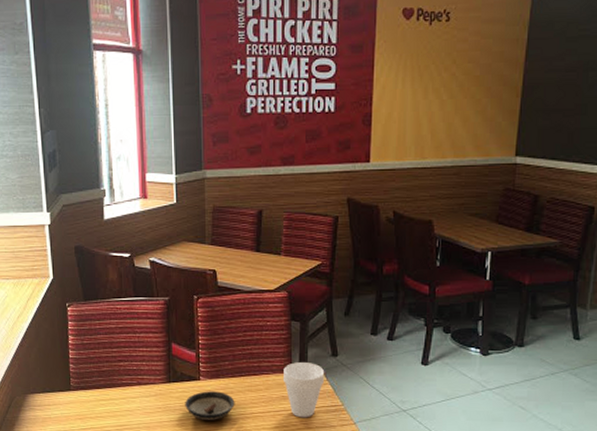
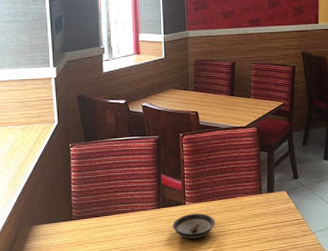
cup: present [284,362,325,418] -> none [255,185,289,232]

